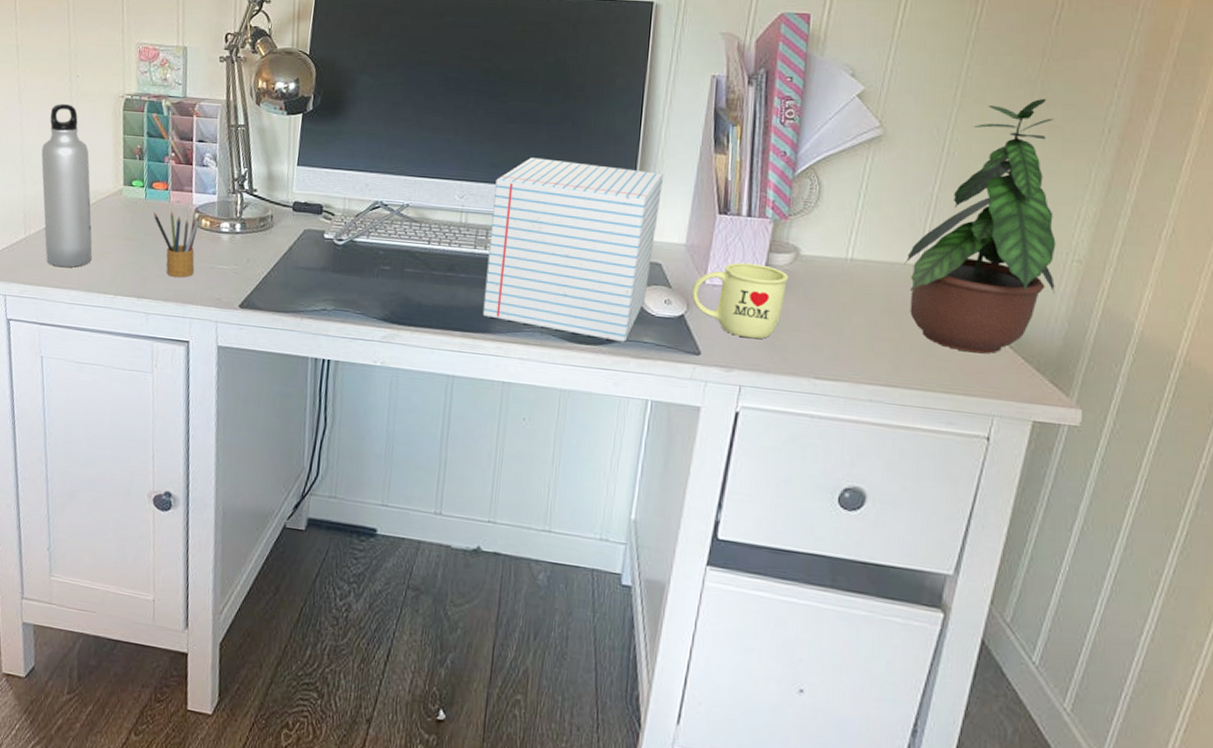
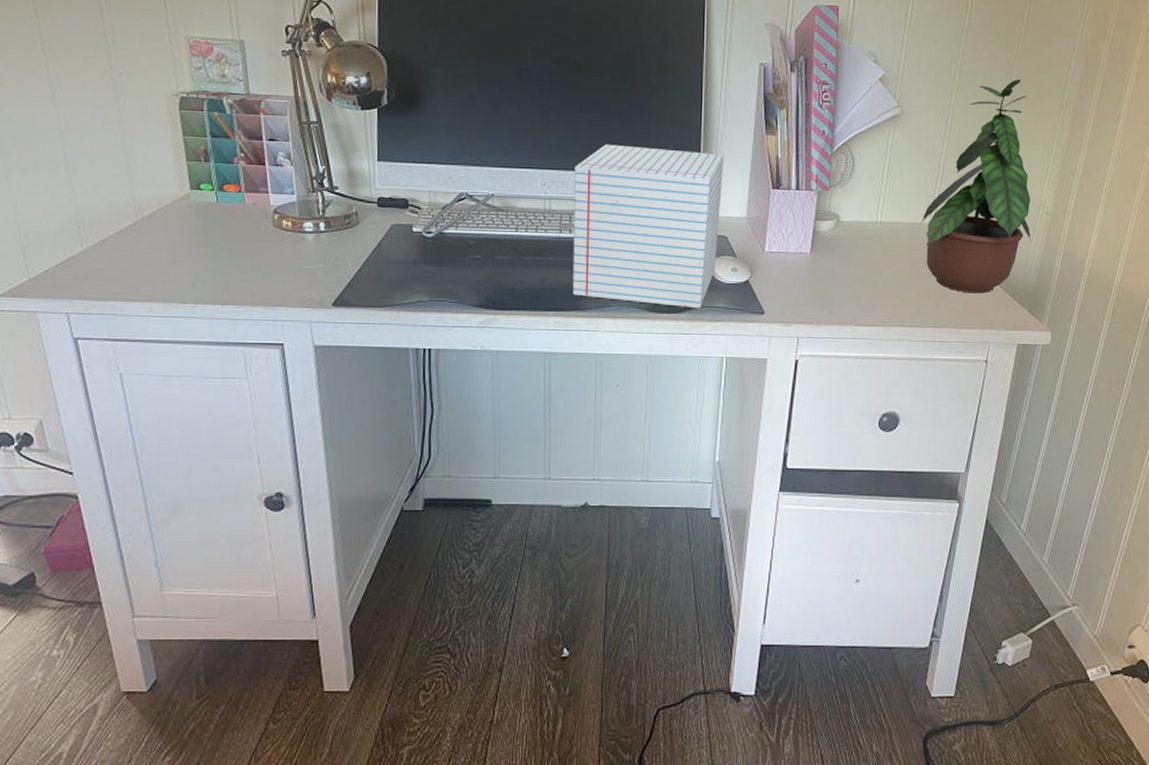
water bottle: present [41,104,92,268] -> none [88,104,165,280]
pencil box: present [153,211,201,279] -> none [228,214,281,282]
mug: present [691,262,789,339] -> none [754,231,832,297]

